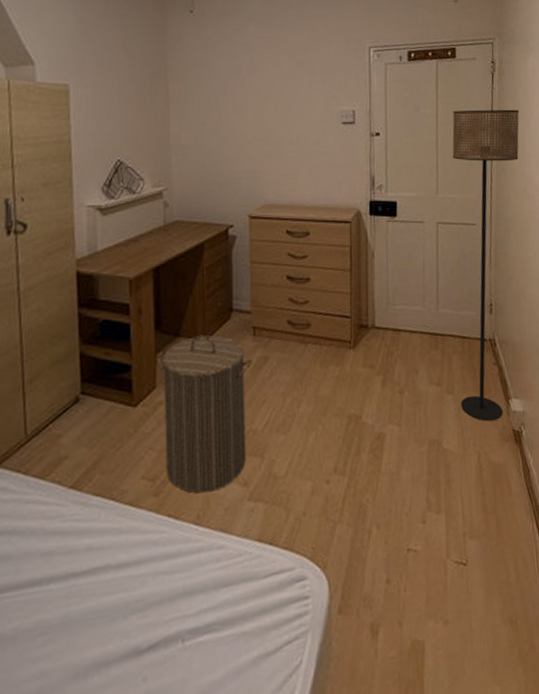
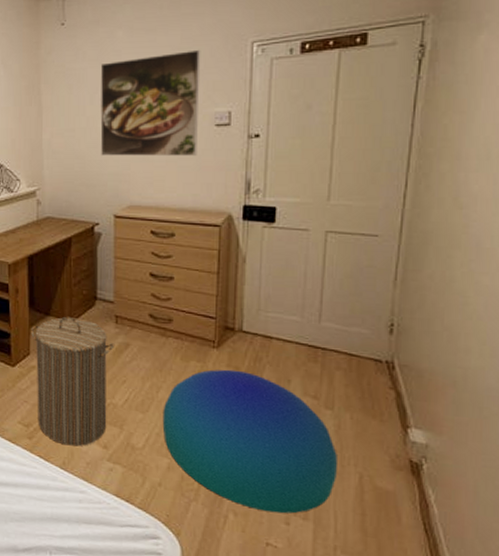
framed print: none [231,49,327,153] -> present [100,49,201,156]
pouf: none [304,368,461,516] -> present [162,369,337,514]
floor lamp: present [452,109,520,422] -> none [341,102,458,447]

